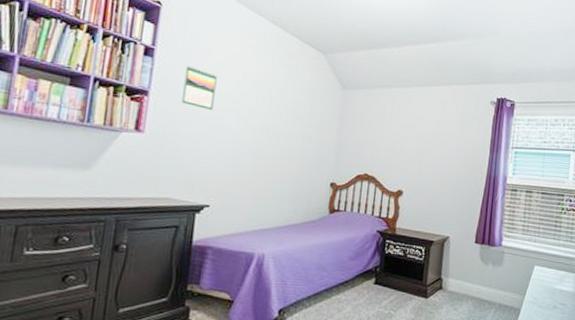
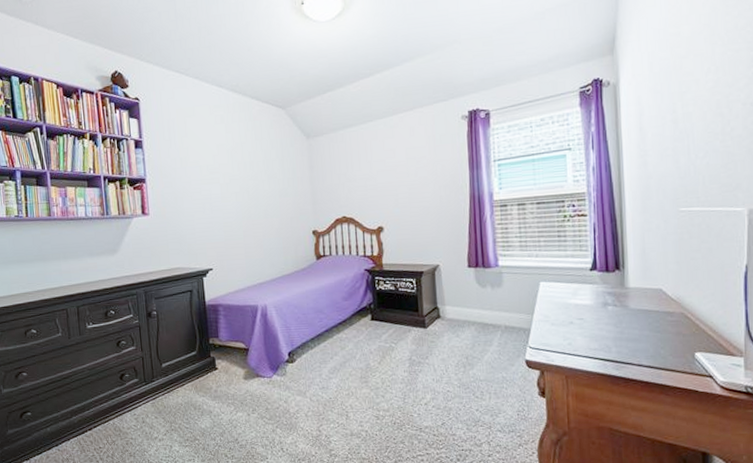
calendar: present [182,65,217,110] -> none [170,148,198,185]

